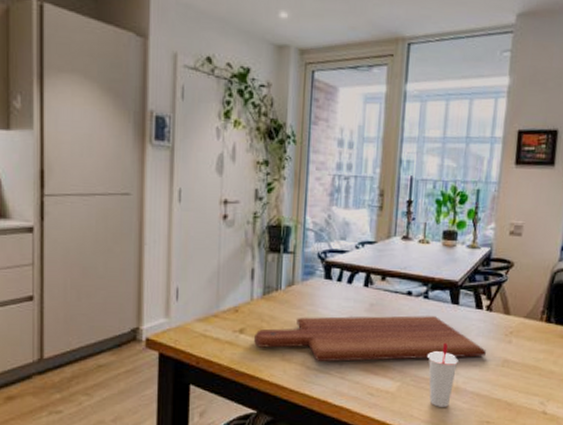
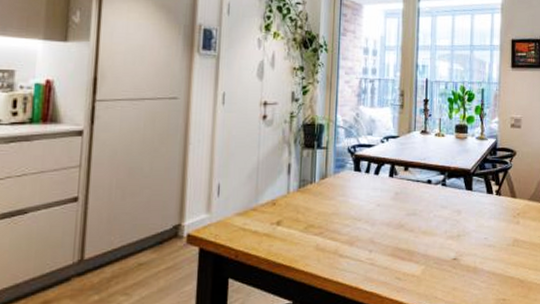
cutting board: present [253,315,487,362] -> none [289,202,499,249]
cup: present [428,342,458,407] -> none [448,225,475,288]

